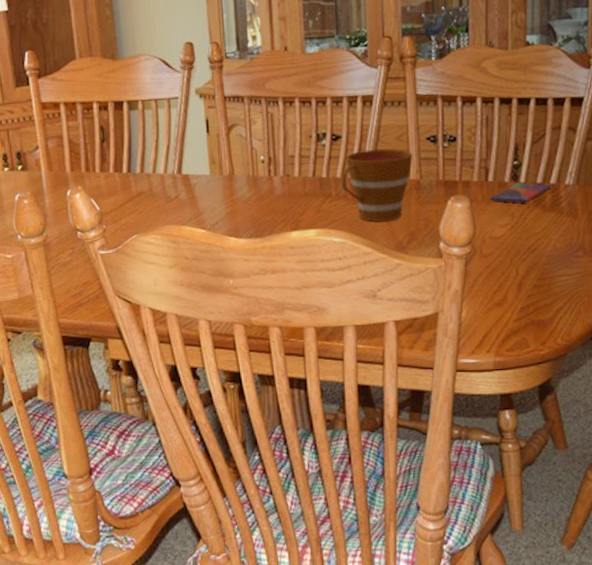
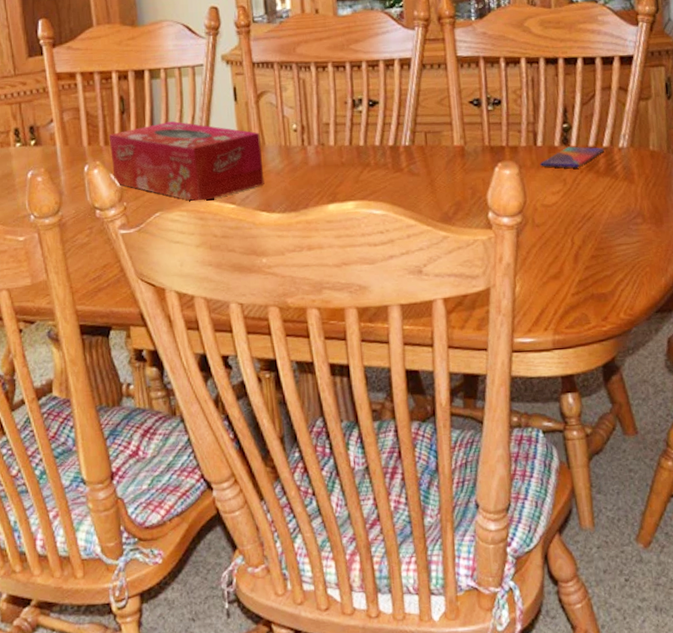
tissue box: none [90,150,233,227] -> present [109,120,264,202]
cup: present [341,148,413,221] -> none [380,113,456,192]

